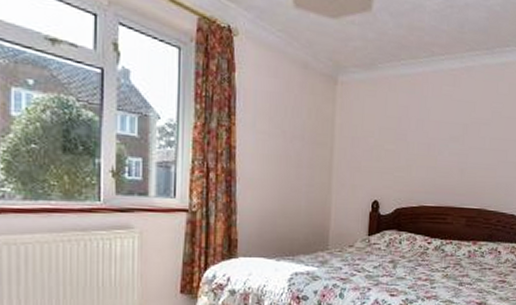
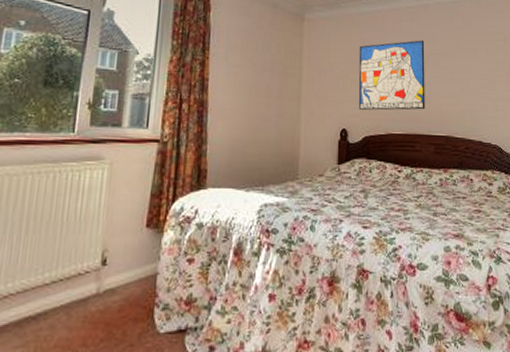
wall art: none [392,107,465,182] -> present [358,40,425,111]

